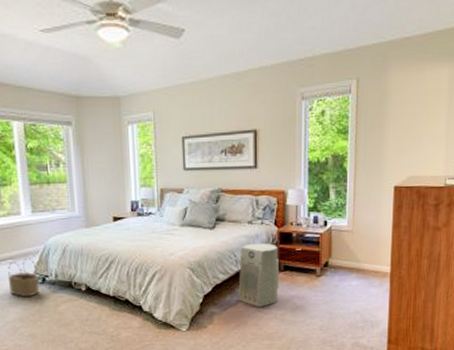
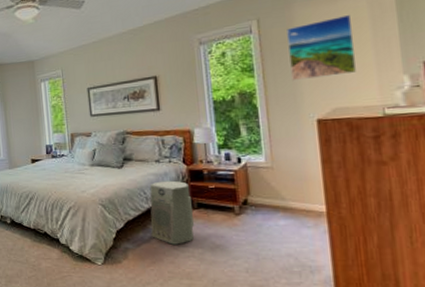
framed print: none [379,85,435,148] -> present [287,14,357,82]

